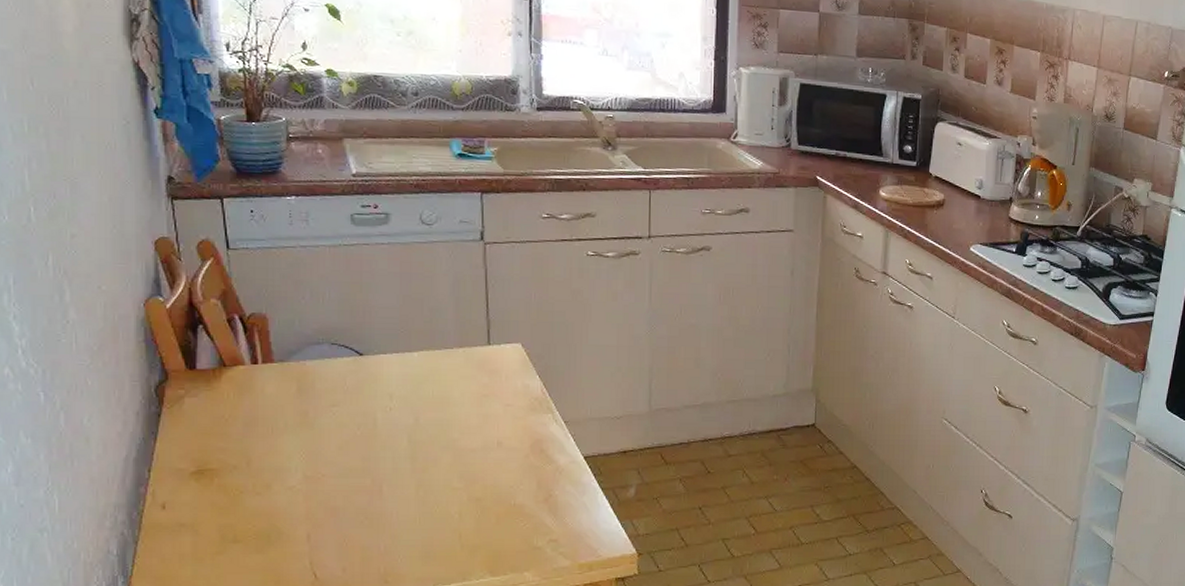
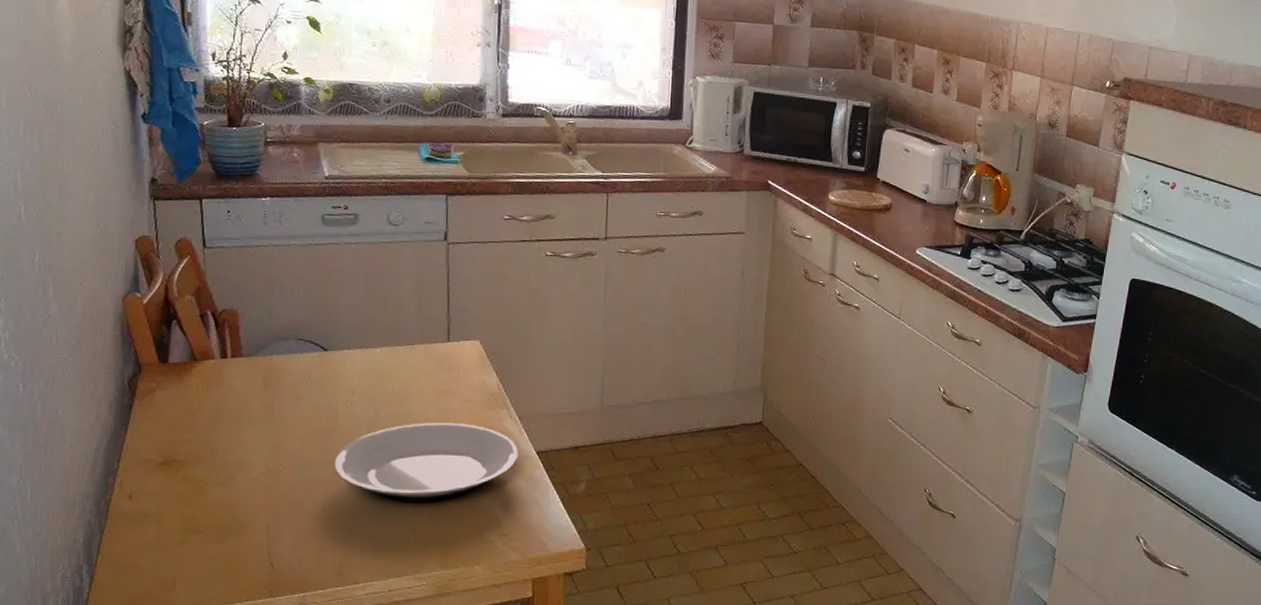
plate: none [374,428,565,510] -> present [333,423,518,504]

